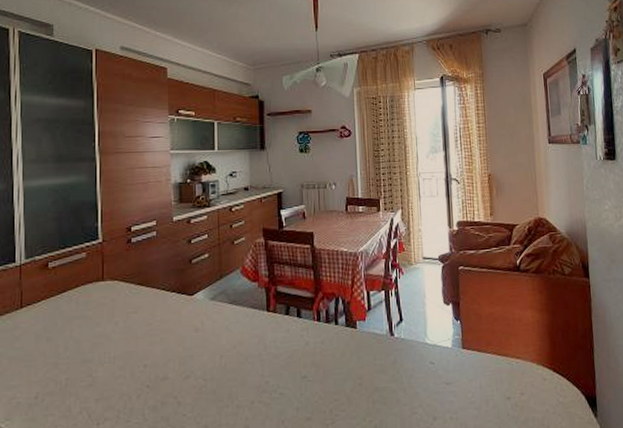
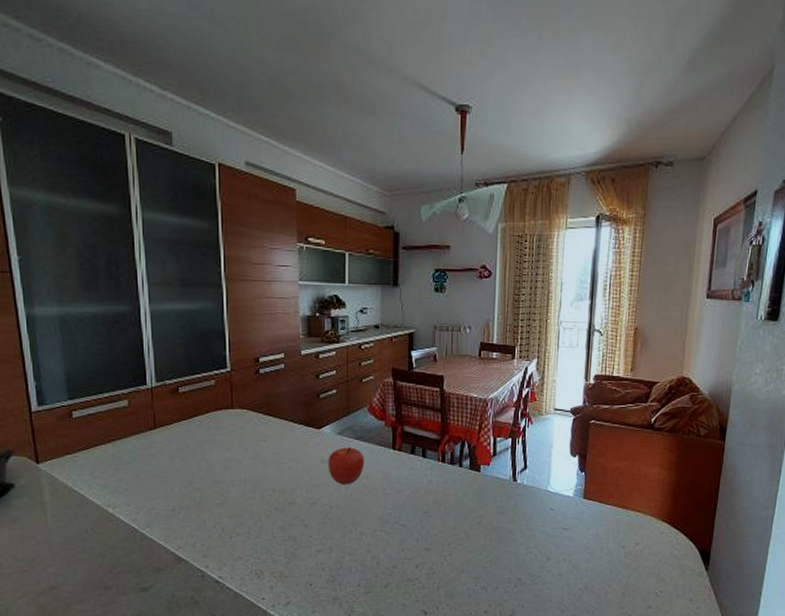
fruit: none [201,311,239,354] -> present [328,446,365,485]

